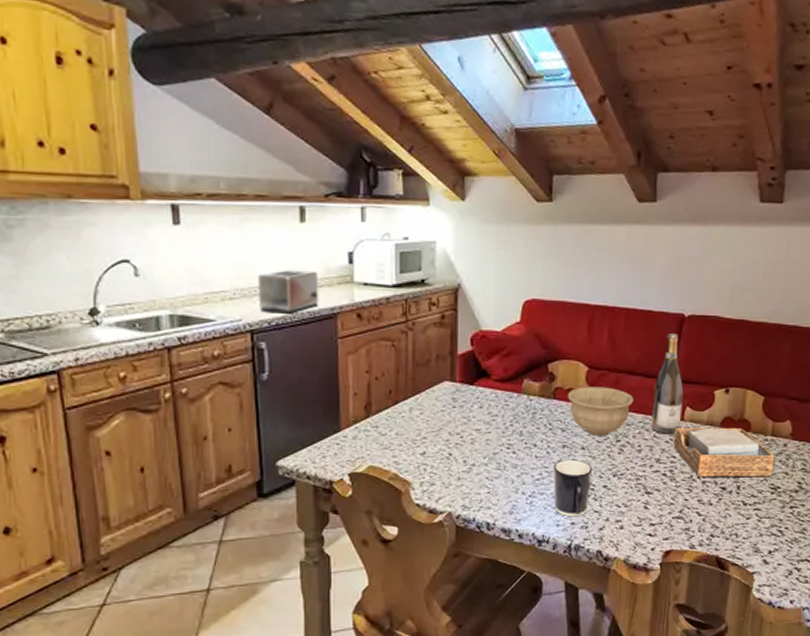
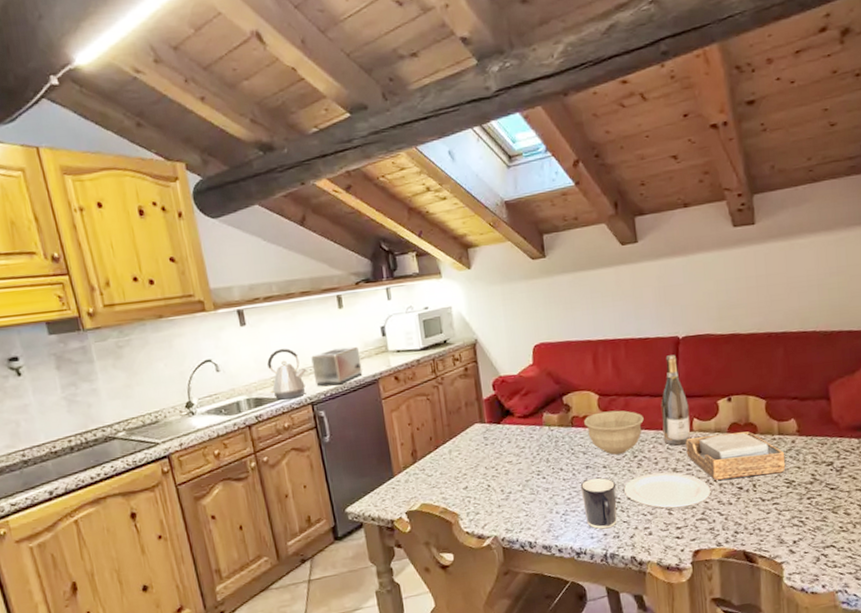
kettle: none [201,259,251,324] -> present [267,348,307,401]
plate: none [601,461,693,503] -> present [624,472,711,509]

